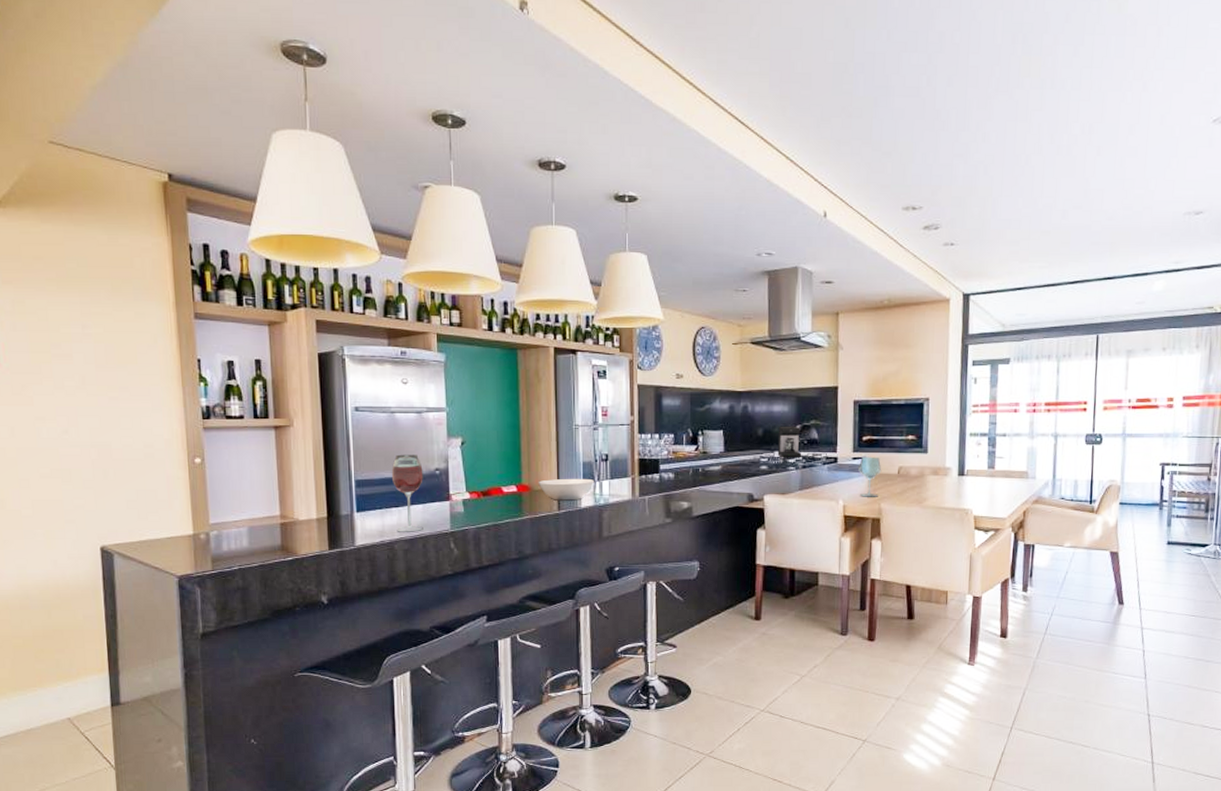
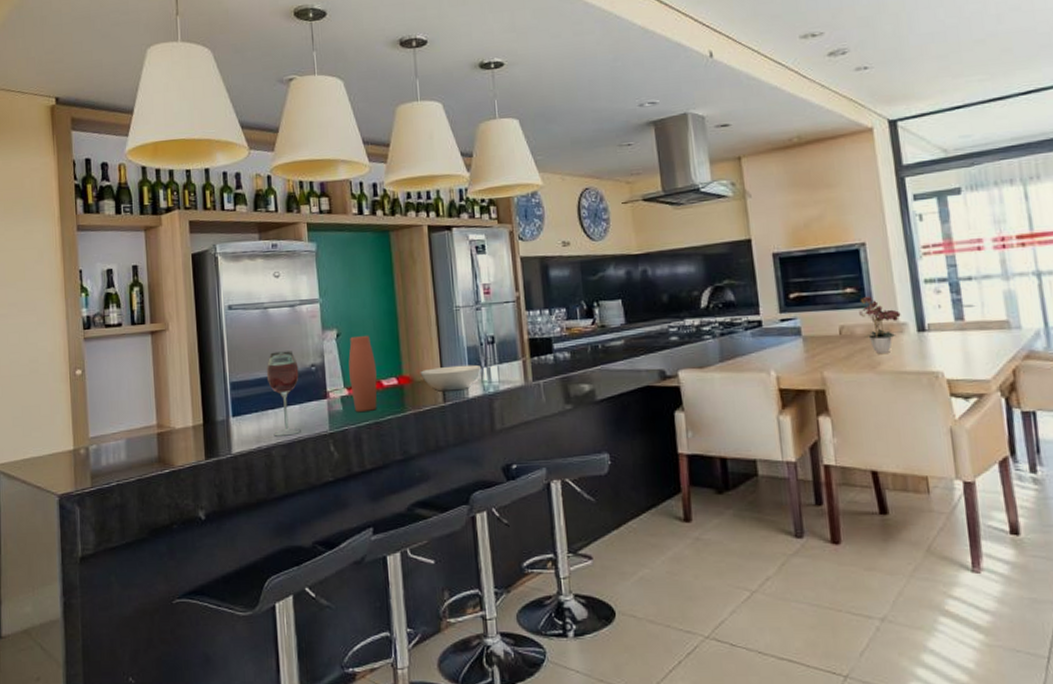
vase: none [472,445,498,515] -> present [348,335,378,413]
coffee maker: present [777,426,801,457] -> none [685,288,717,325]
wine glass: present [858,458,882,497] -> none [789,317,819,366]
flower arrangement: none [916,443,948,493] -> present [859,296,901,355]

